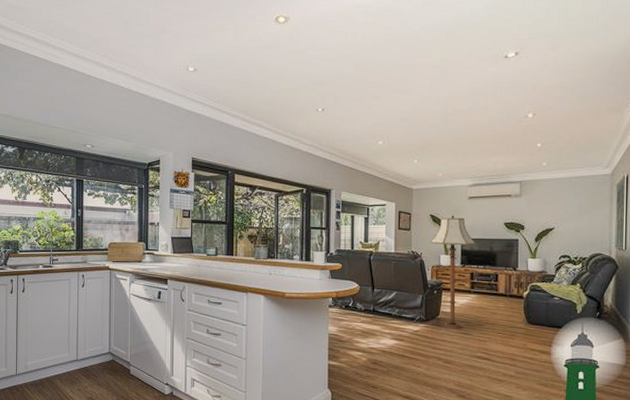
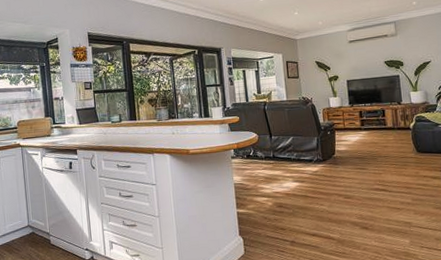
floor lamp: present [429,215,476,329] -> none [318,59,361,166]

